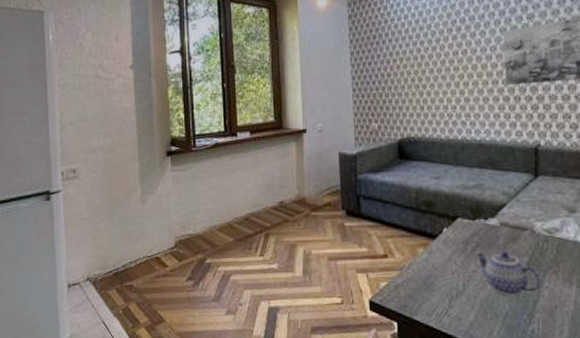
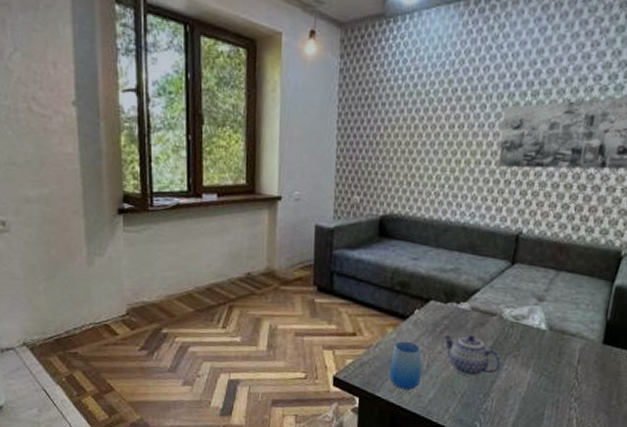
cup: none [424,261,458,313] -> present [389,341,422,390]

